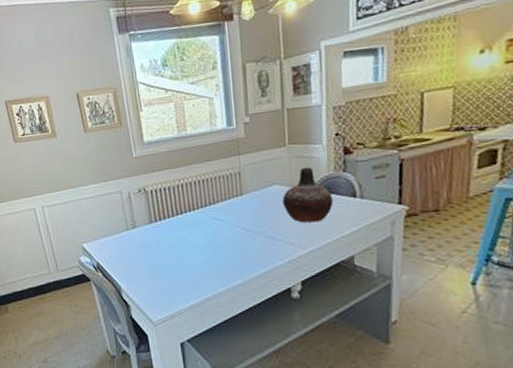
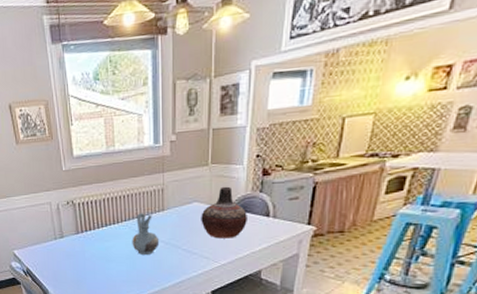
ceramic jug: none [210,198,240,243] -> present [132,213,160,255]

